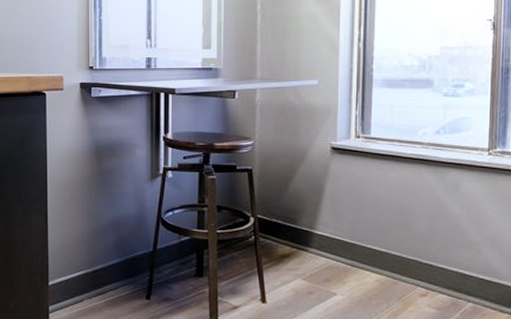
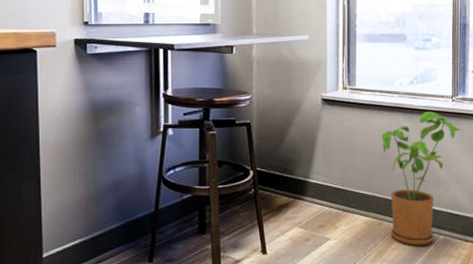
house plant: none [399,165,502,311] -> present [381,111,464,246]

